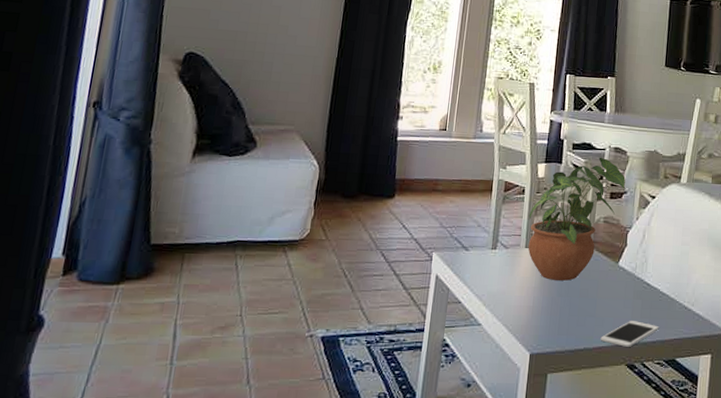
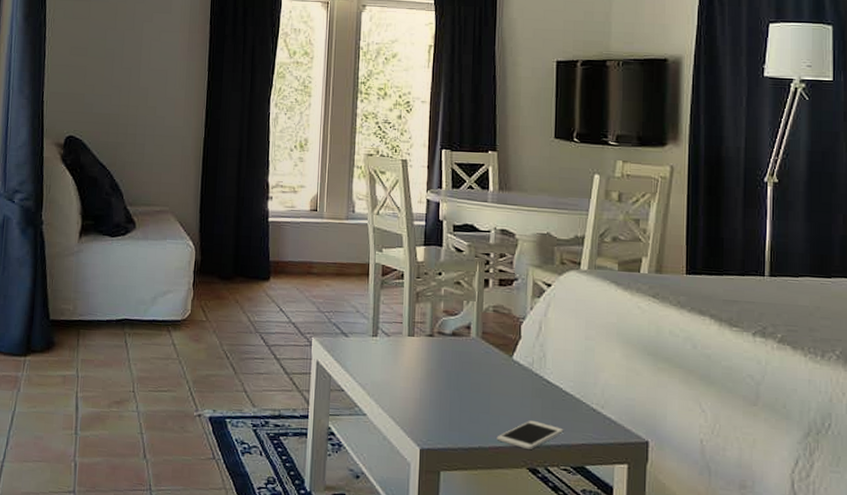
potted plant: present [528,157,626,281] -> none [409,239,515,373]

